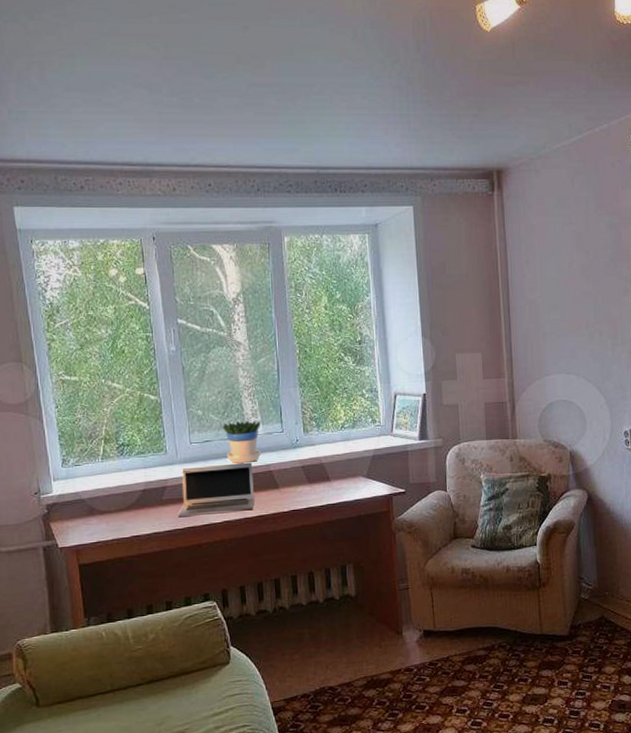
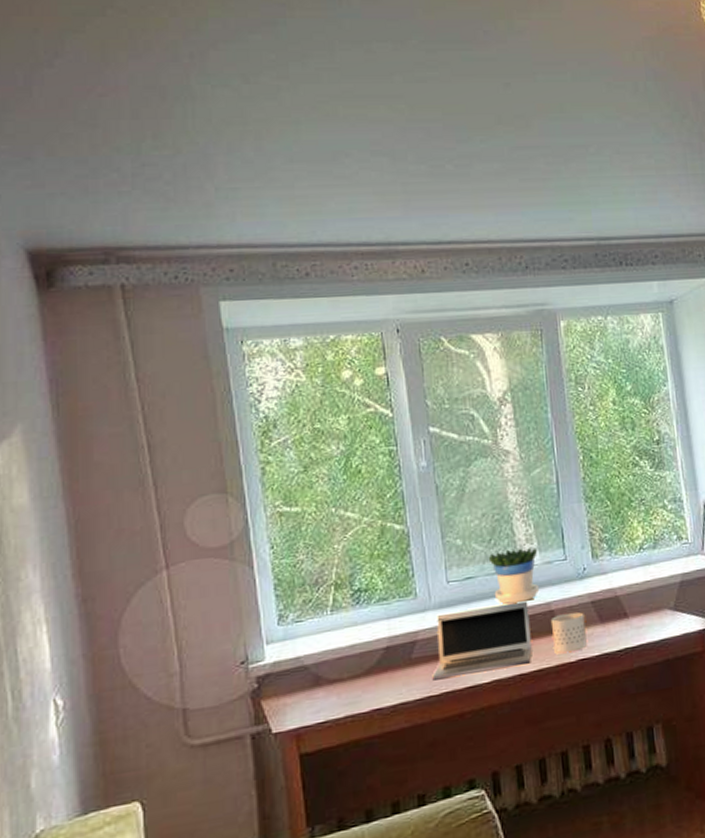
mug: none [269,474,297,505] -> present [550,612,587,654]

